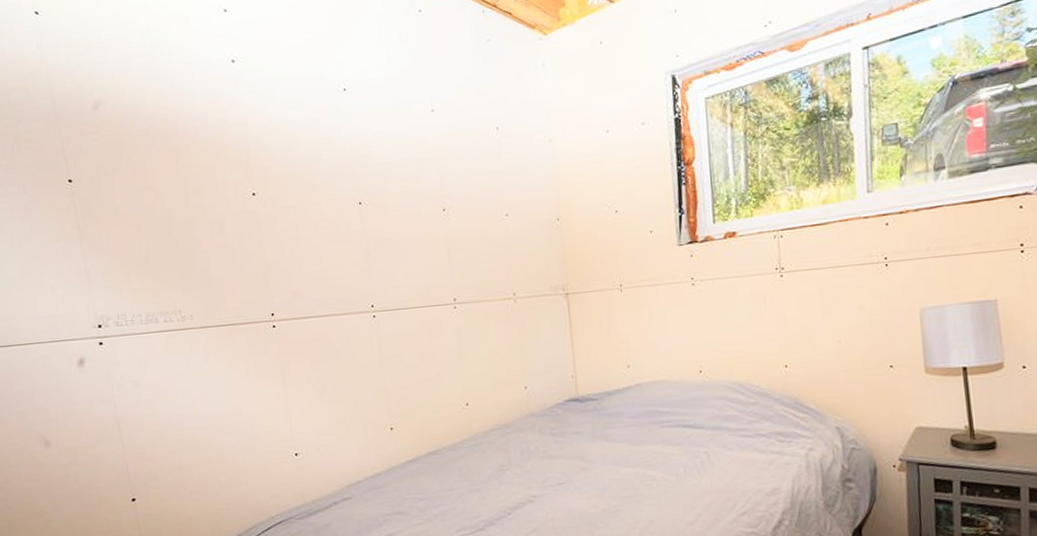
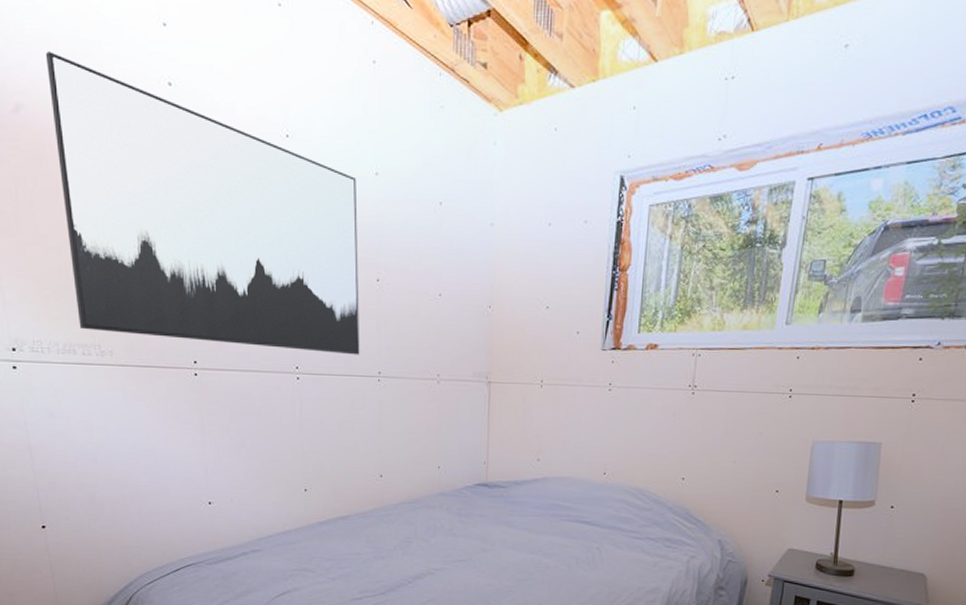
wall art: none [120,50,434,298] -> present [45,51,360,355]

